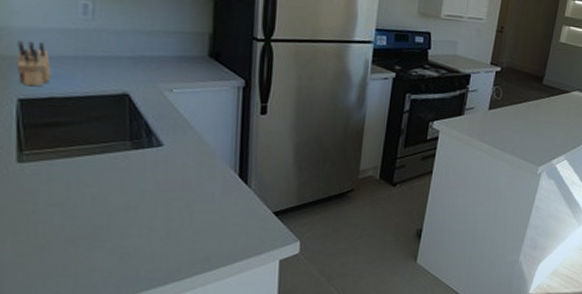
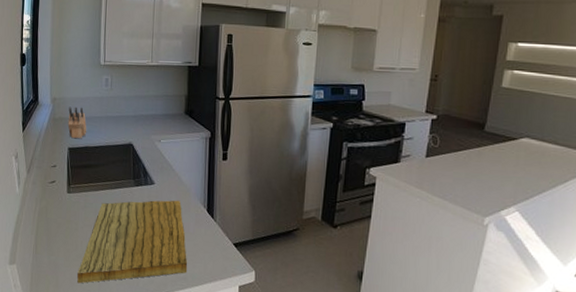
cutting board: none [37,164,212,284] -> present [77,200,188,284]

